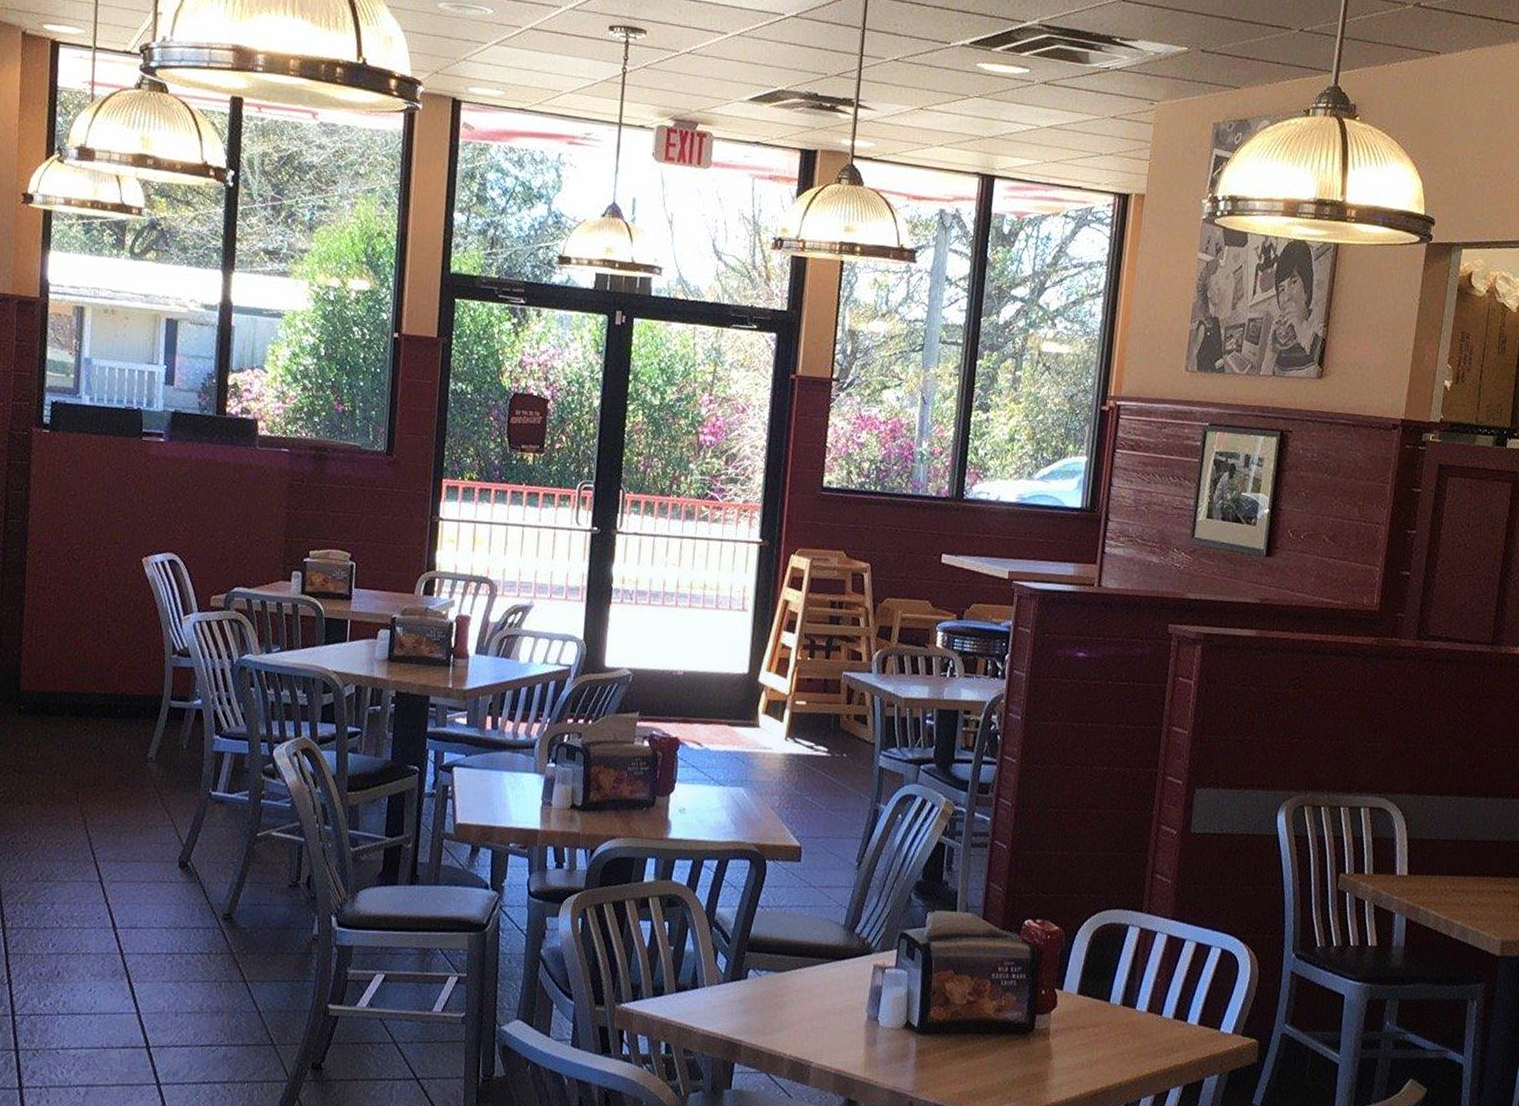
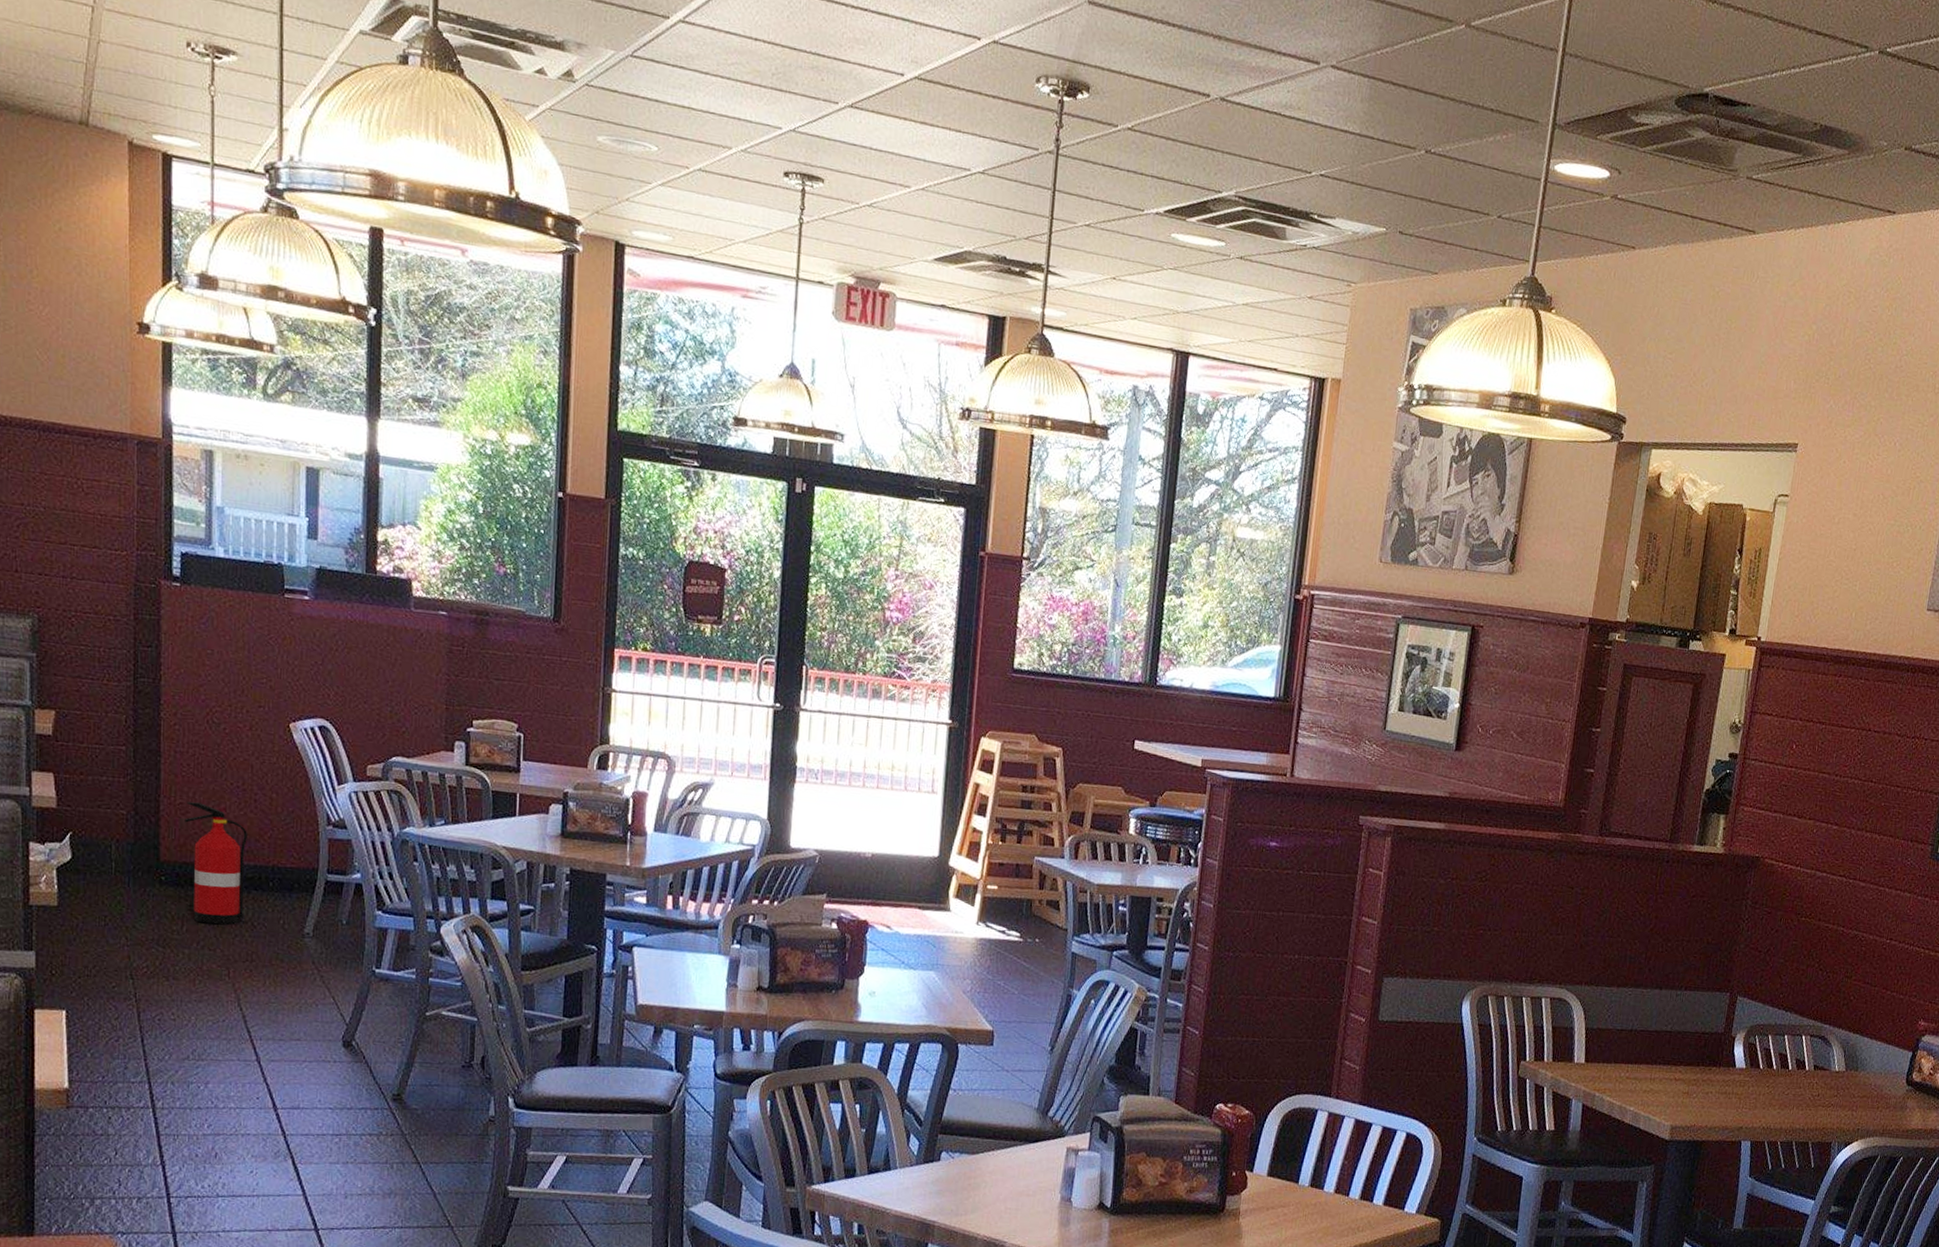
fire extinguisher: none [44,634,100,751] -> present [185,801,247,925]

